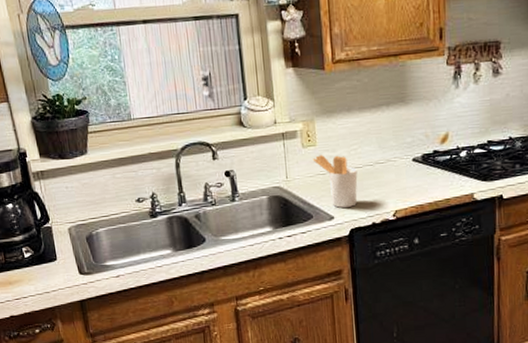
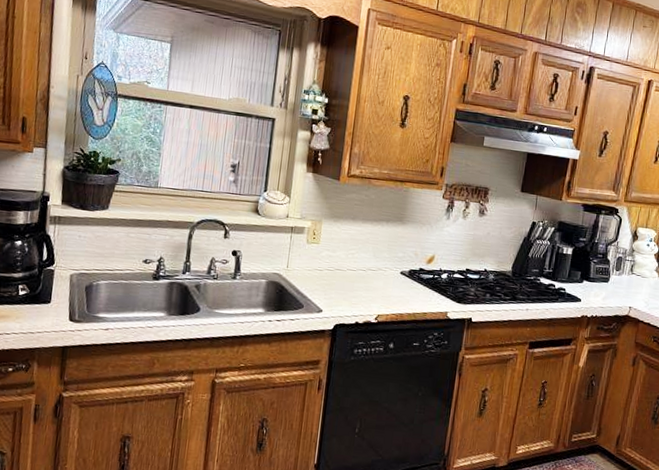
utensil holder: present [312,155,358,208] -> none [313,252,351,304]

